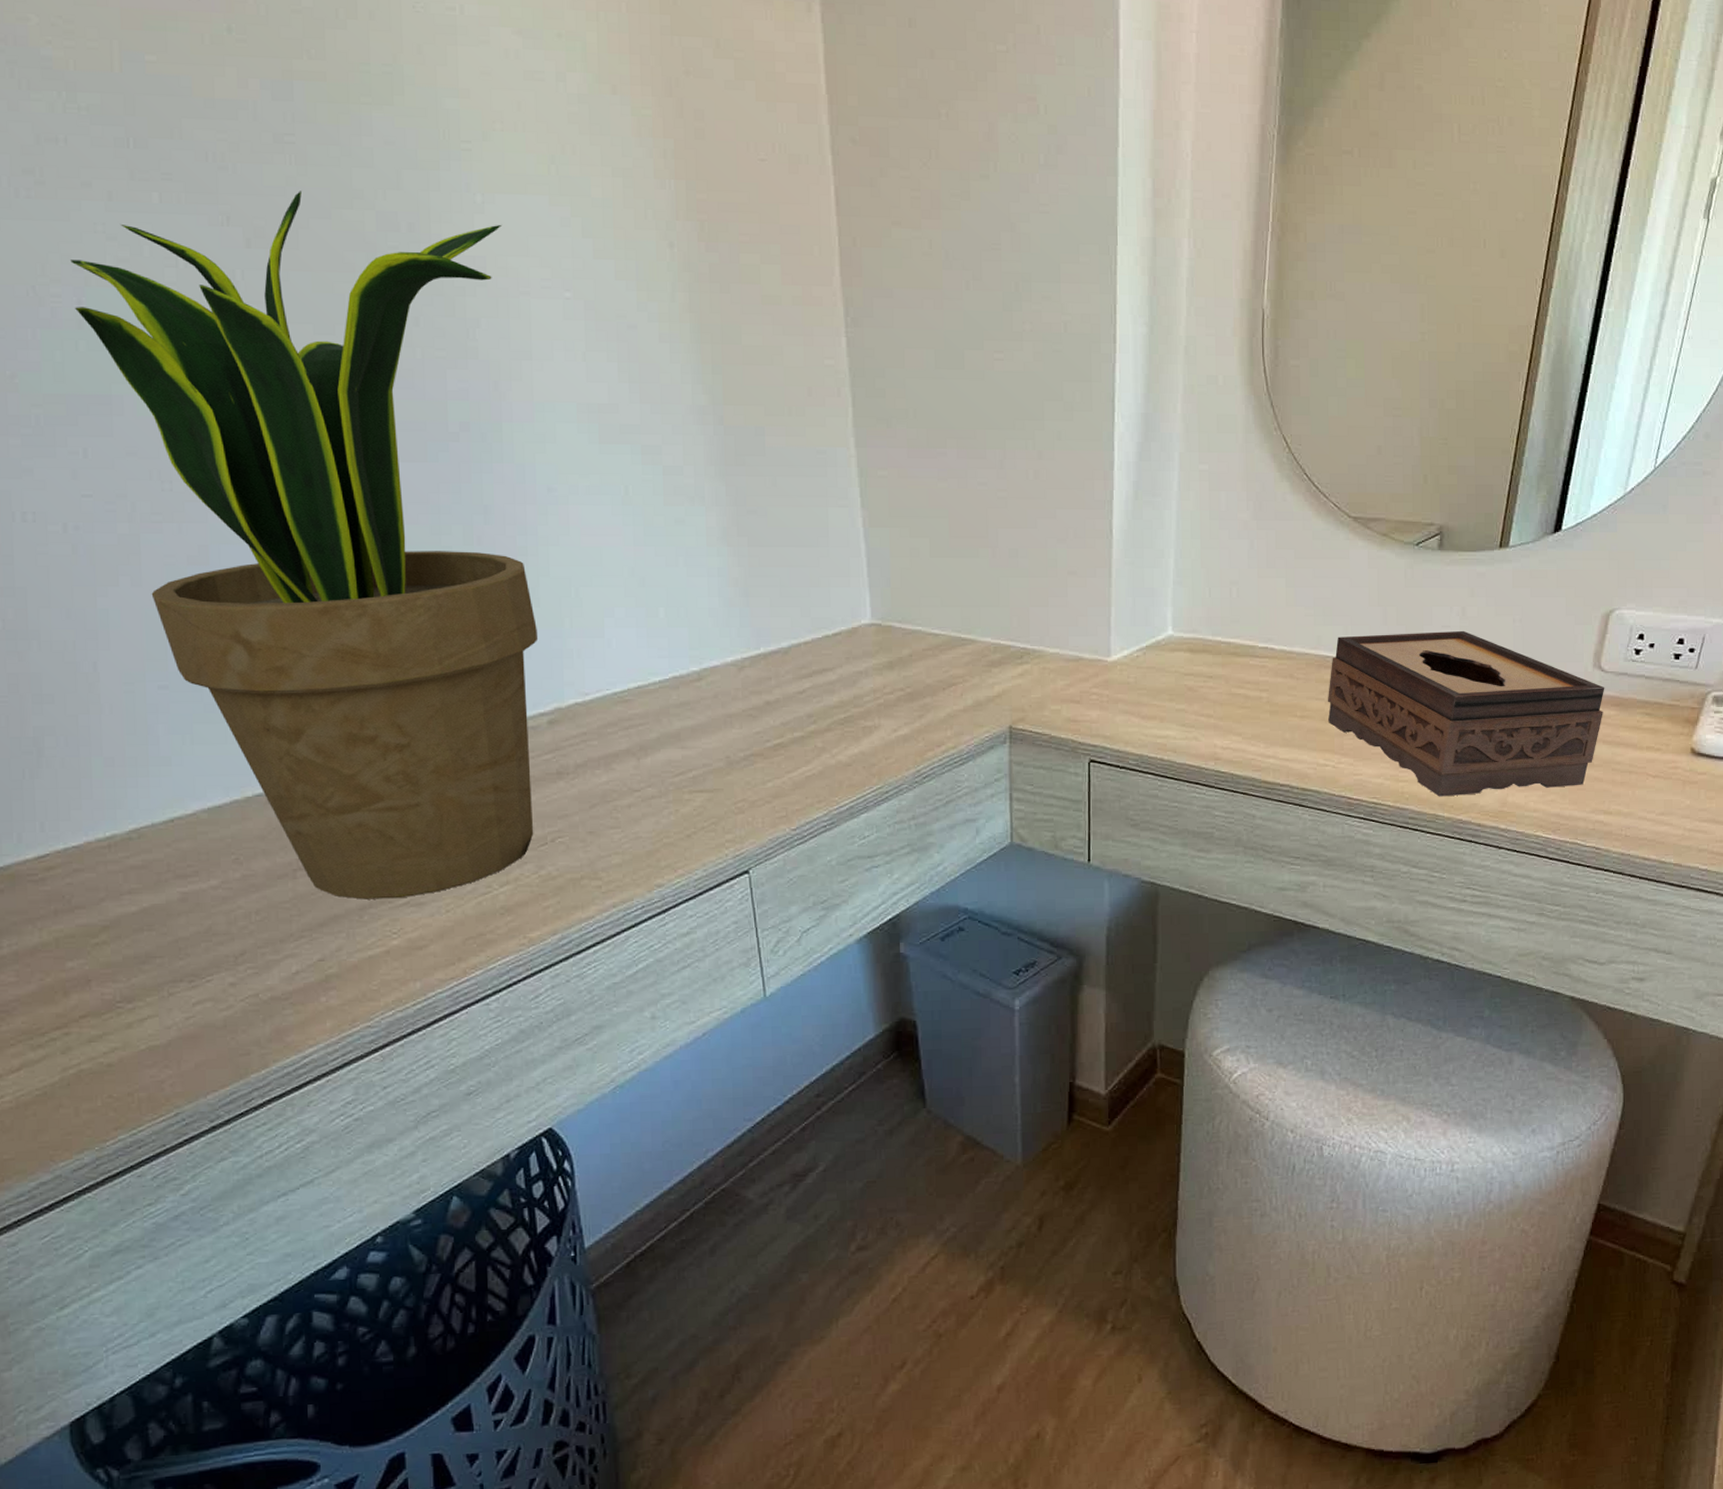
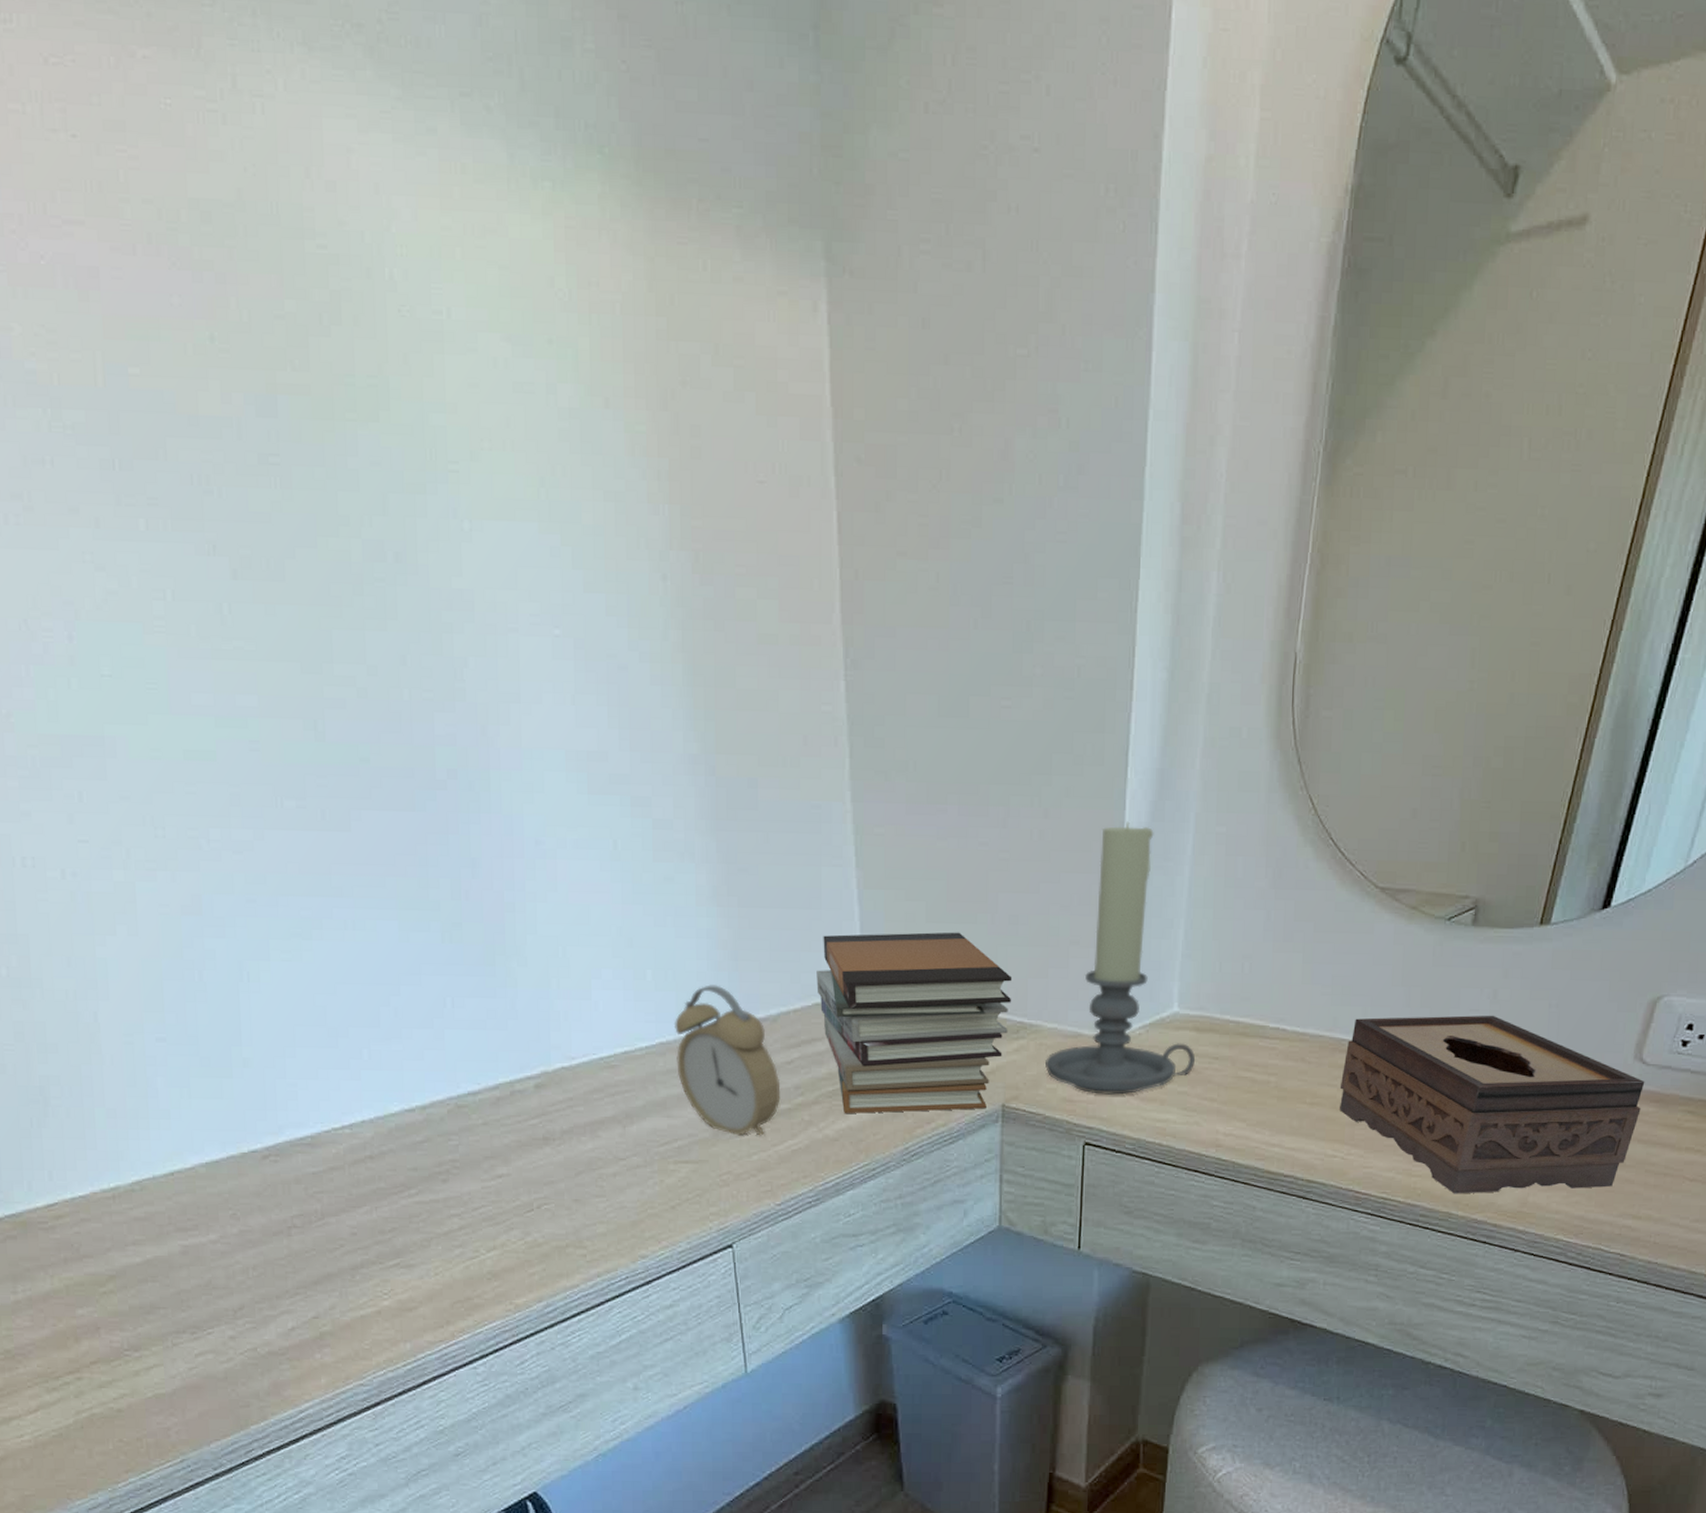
potted plant: present [70,191,539,900] -> none [60,517,526,1260]
alarm clock: none [686,620,794,764] -> present [673,984,781,1136]
book stack: none [826,565,1015,739] -> present [816,932,1013,1113]
candle holder: none [1049,461,1190,714] -> present [1045,821,1195,1095]

